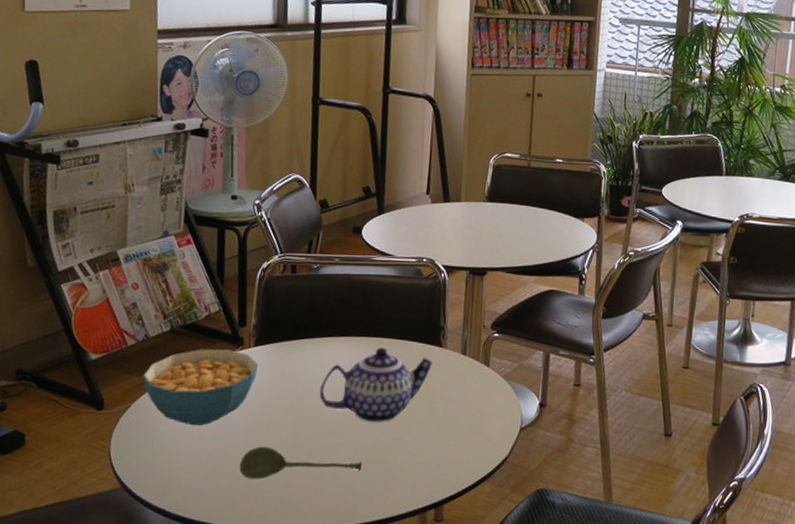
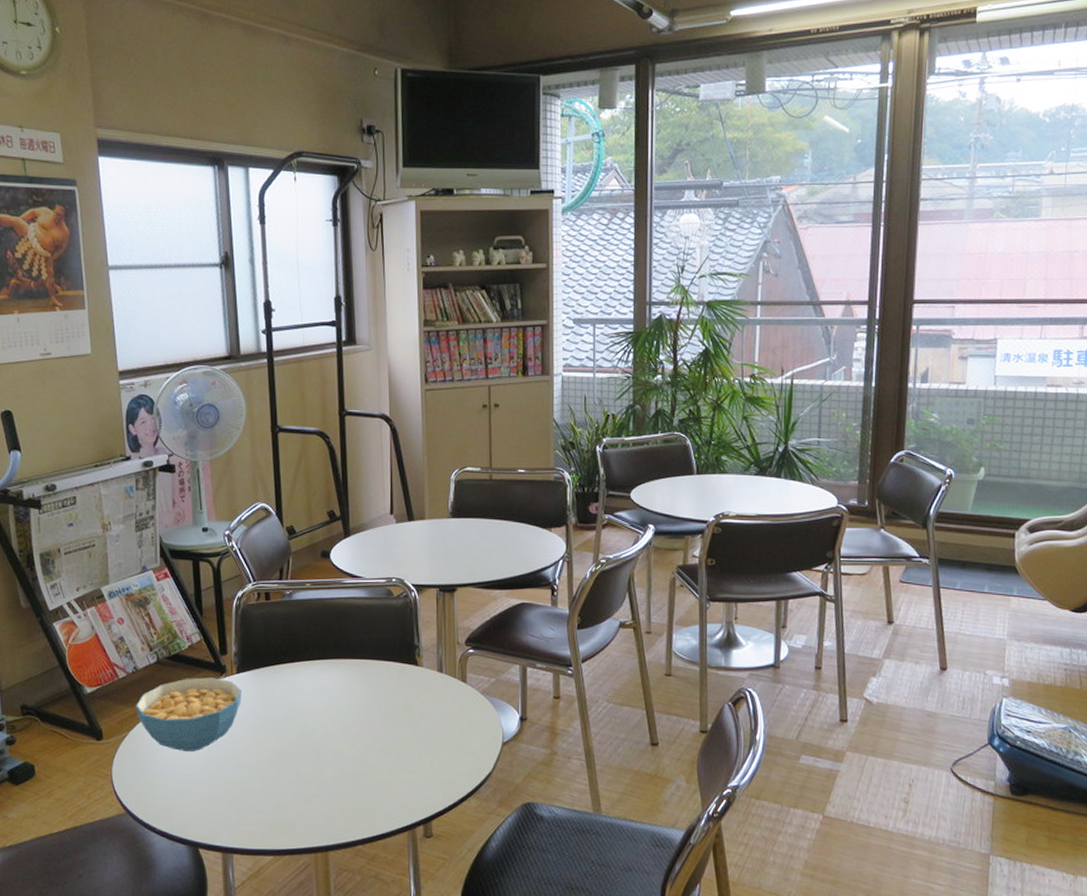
soupspoon: present [239,446,363,480] -> none [233,769,350,801]
teapot: present [319,347,432,422] -> none [302,668,410,742]

